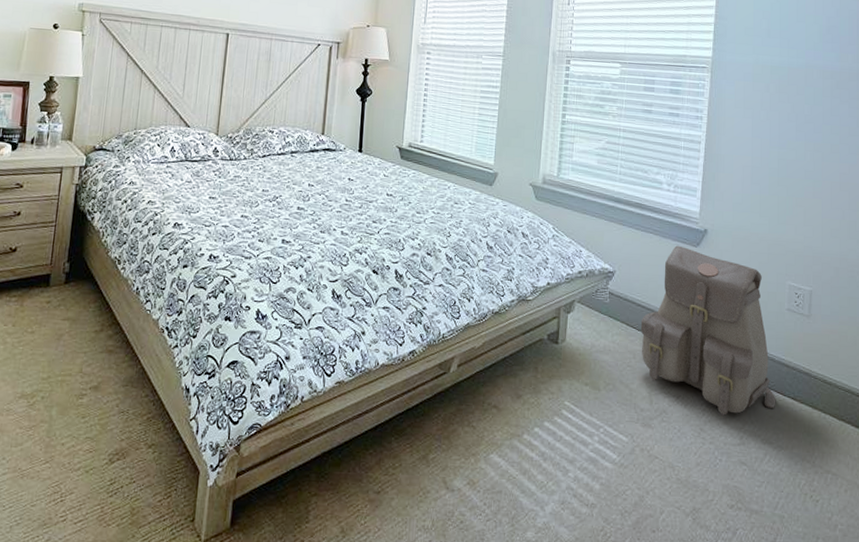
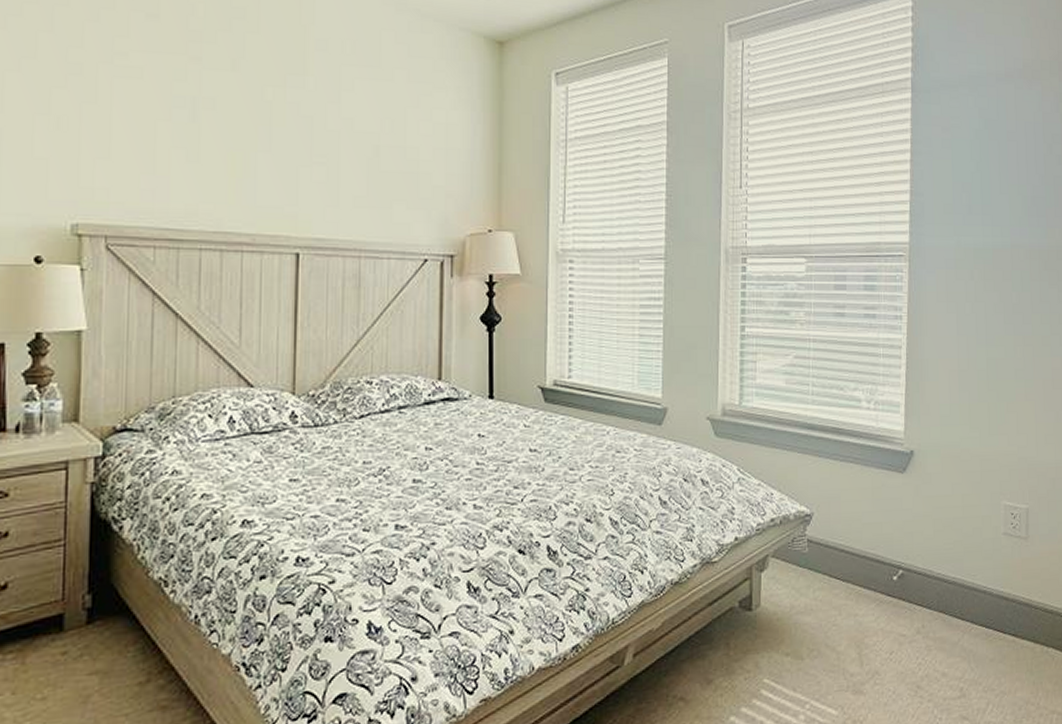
backpack: present [640,245,776,416] -> none [845,473,997,667]

